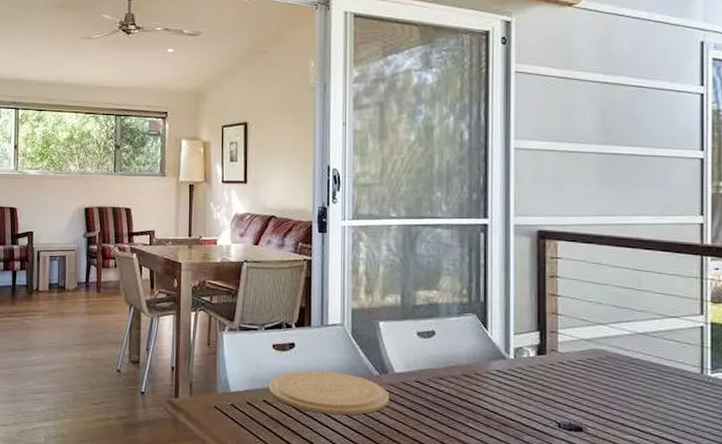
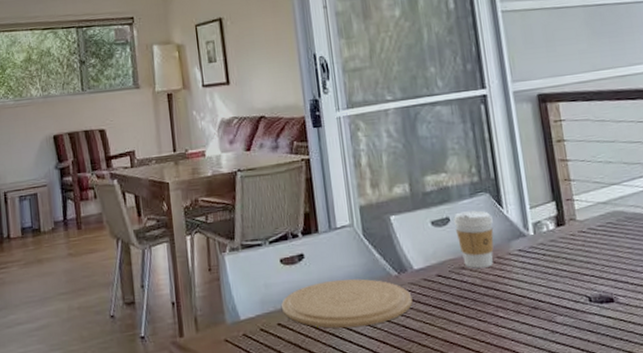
coffee cup: none [438,328,476,381] -> present [453,210,494,269]

